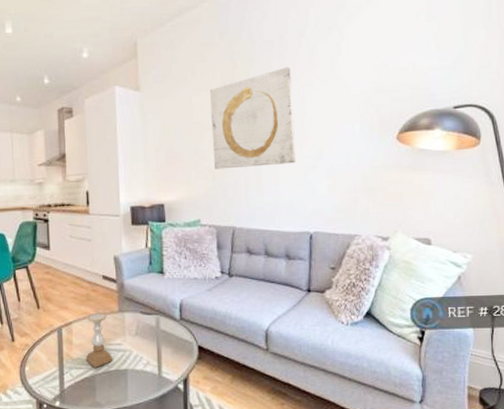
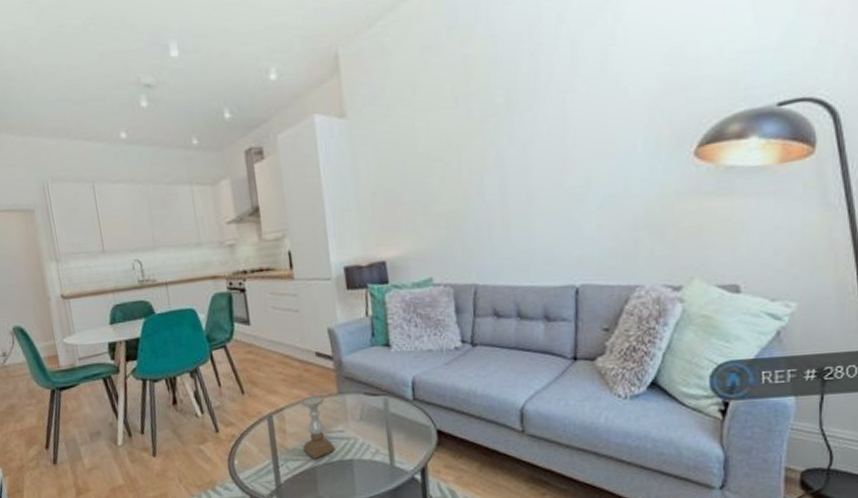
wall art: present [210,67,295,169] -> none [438,68,555,213]

